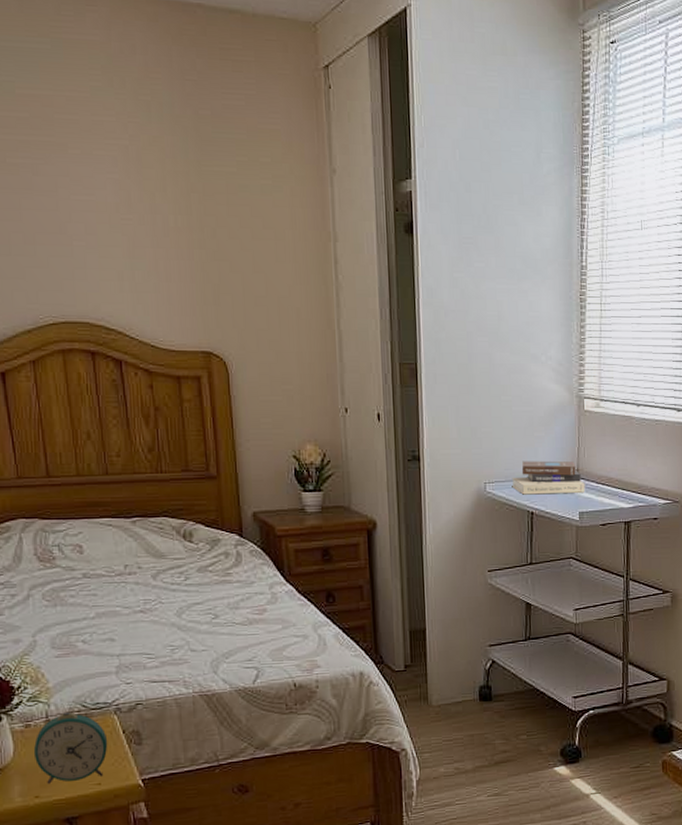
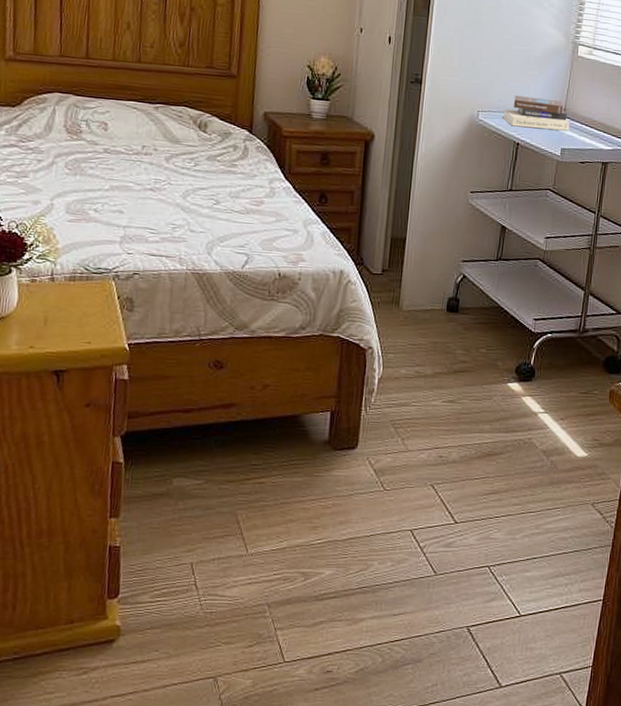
alarm clock: present [33,711,108,784] -> none [34,272,103,338]

